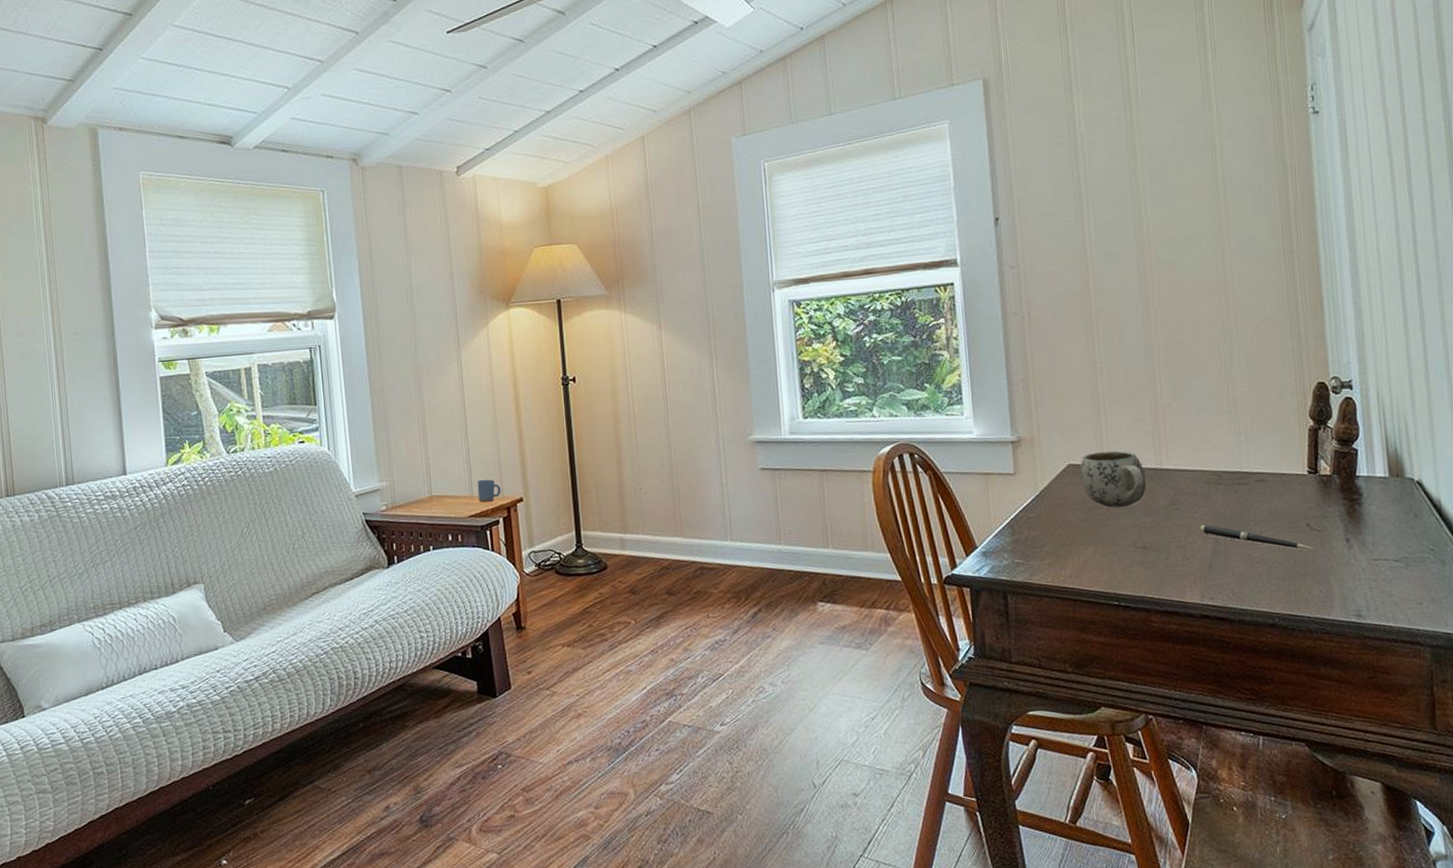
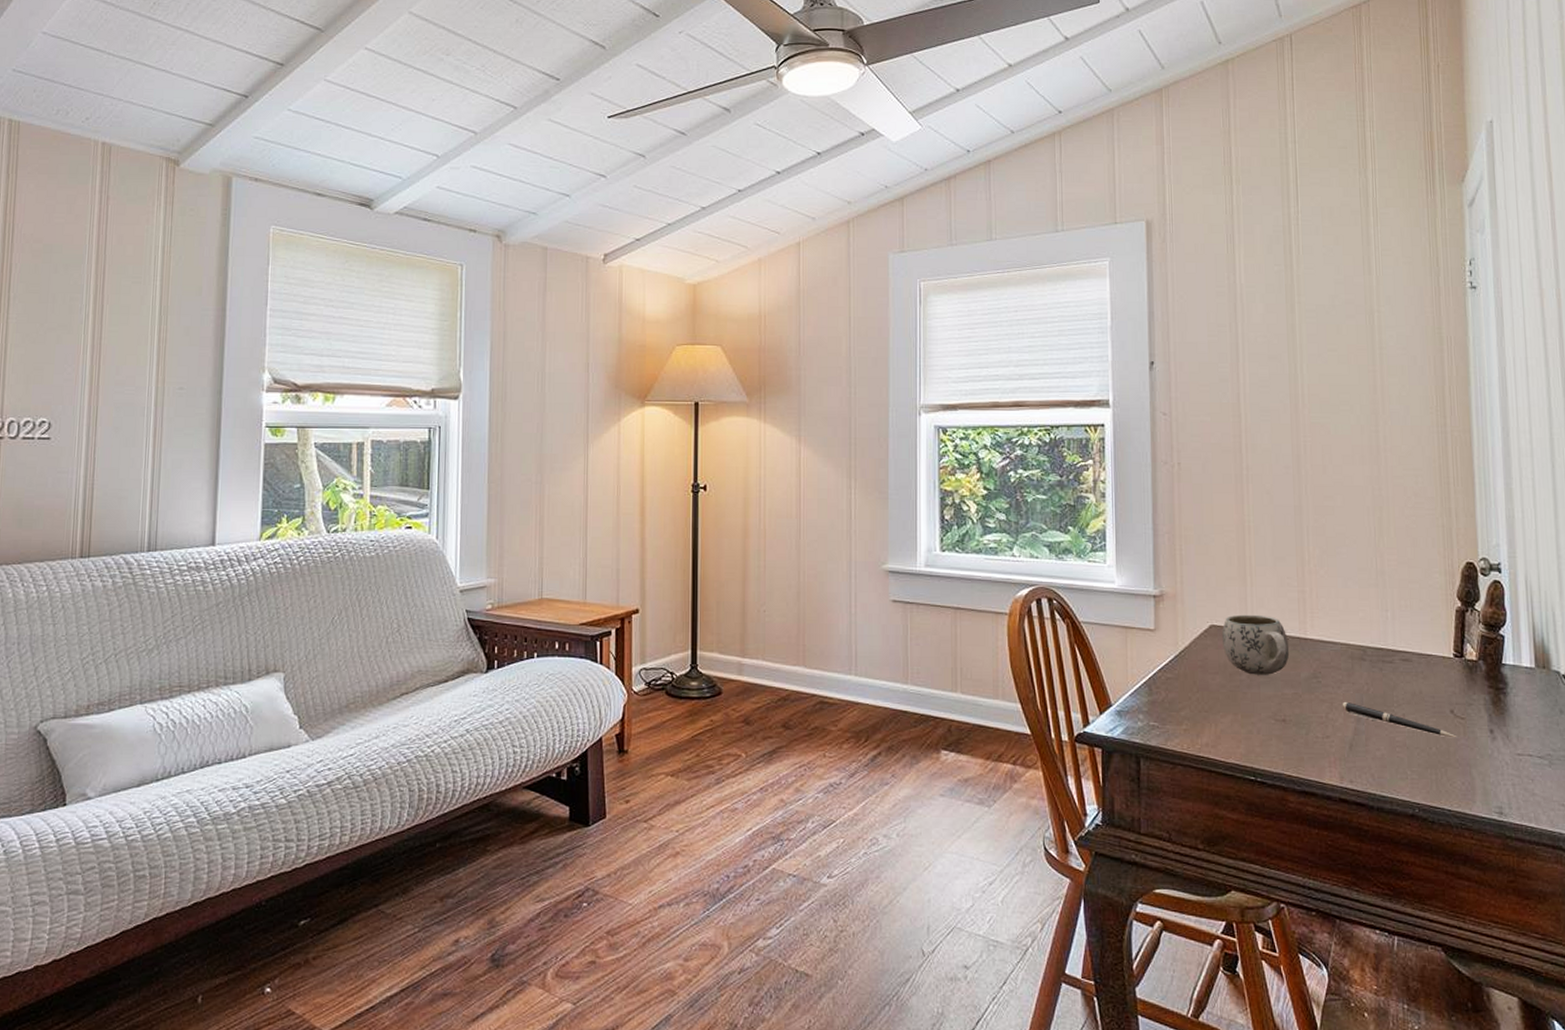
mug: present [477,479,501,503] -> none [591,585,616,612]

